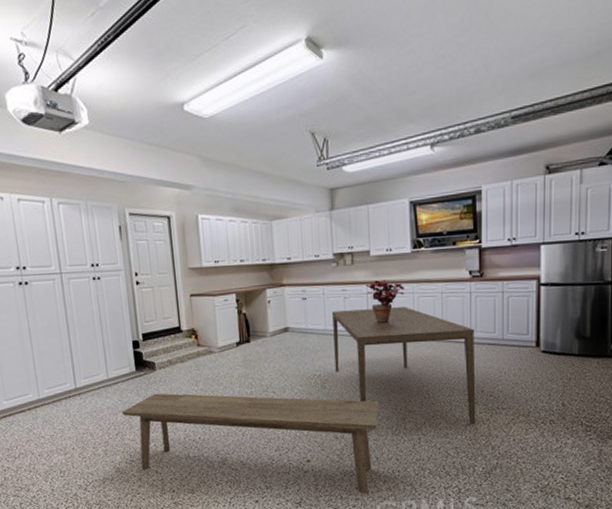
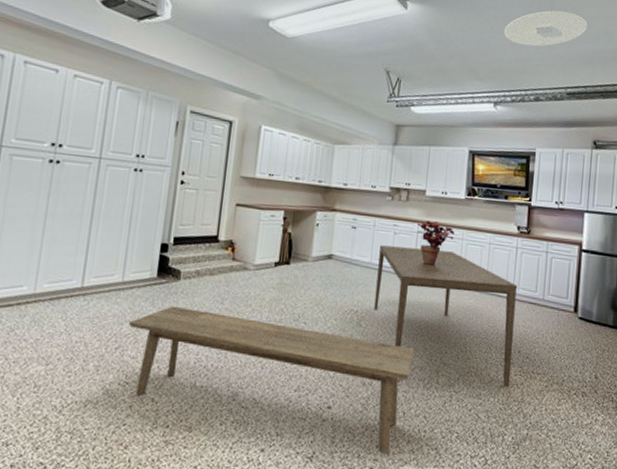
ceiling light: none [433,19,530,72] -> present [504,10,588,47]

